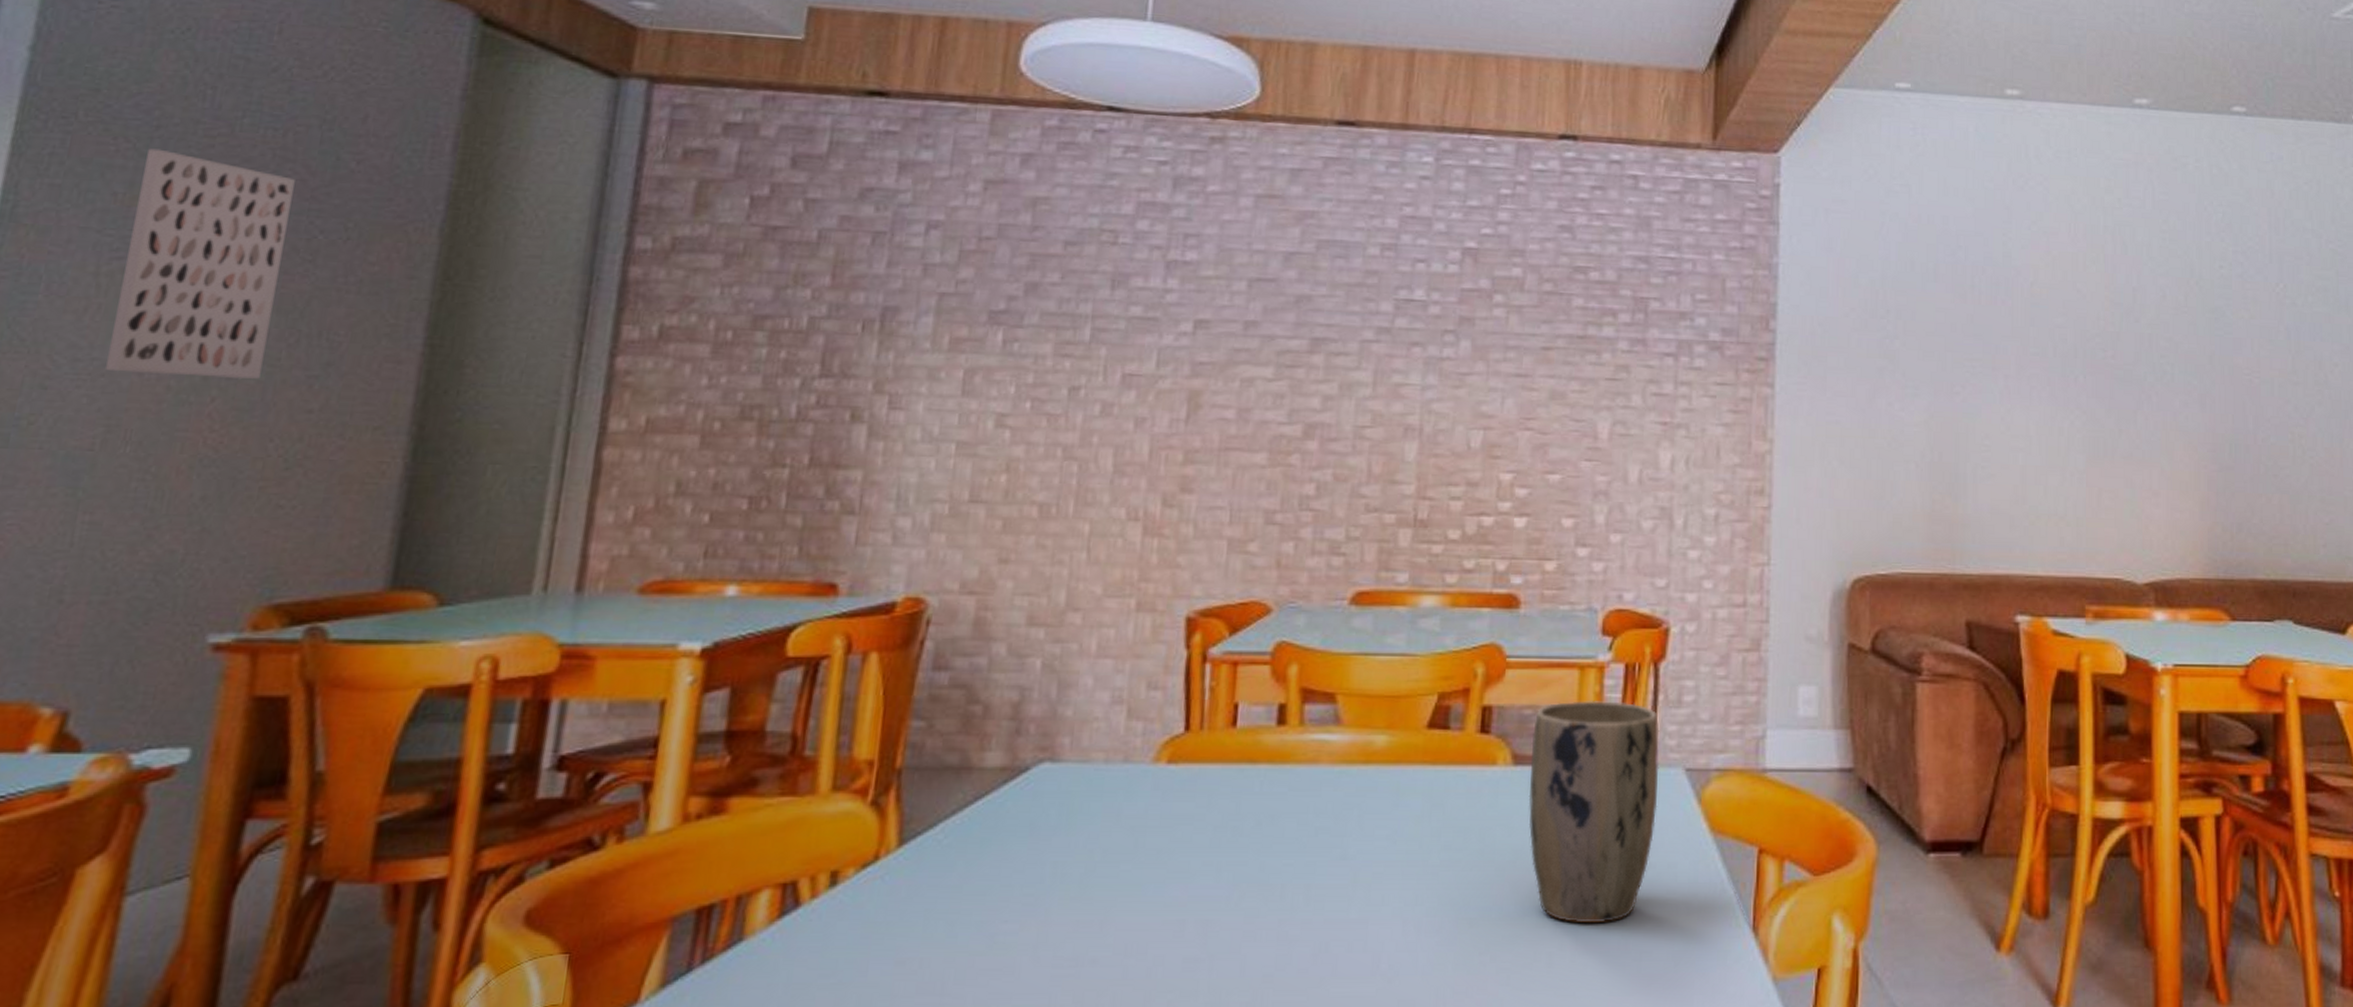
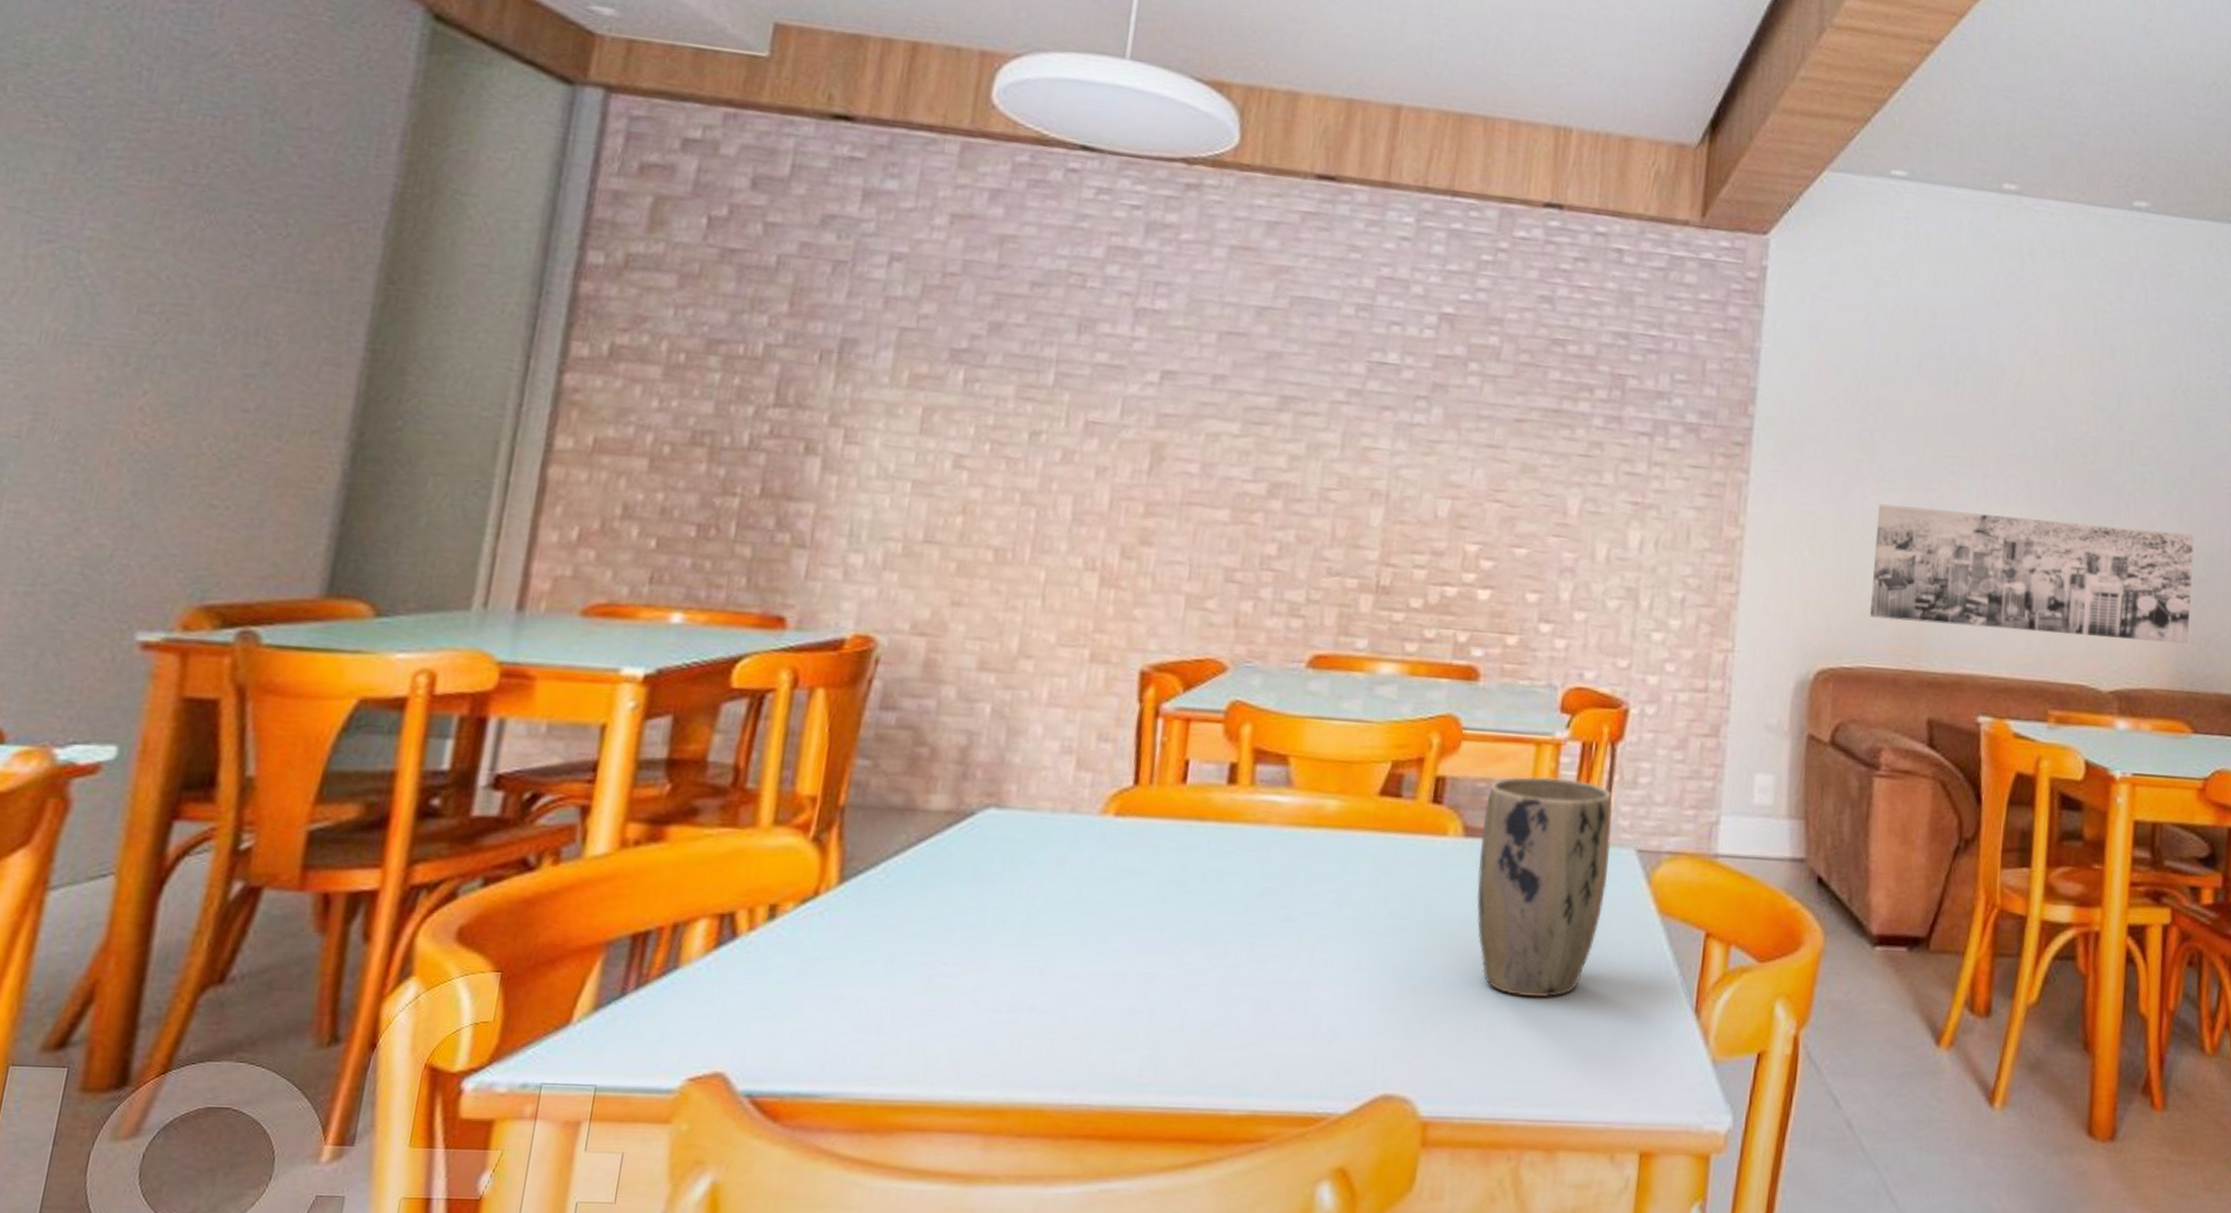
wall art: present [106,148,295,380] -> none [34,129,234,374]
wall art: none [1901,410,2220,532] -> present [1869,504,2194,644]

